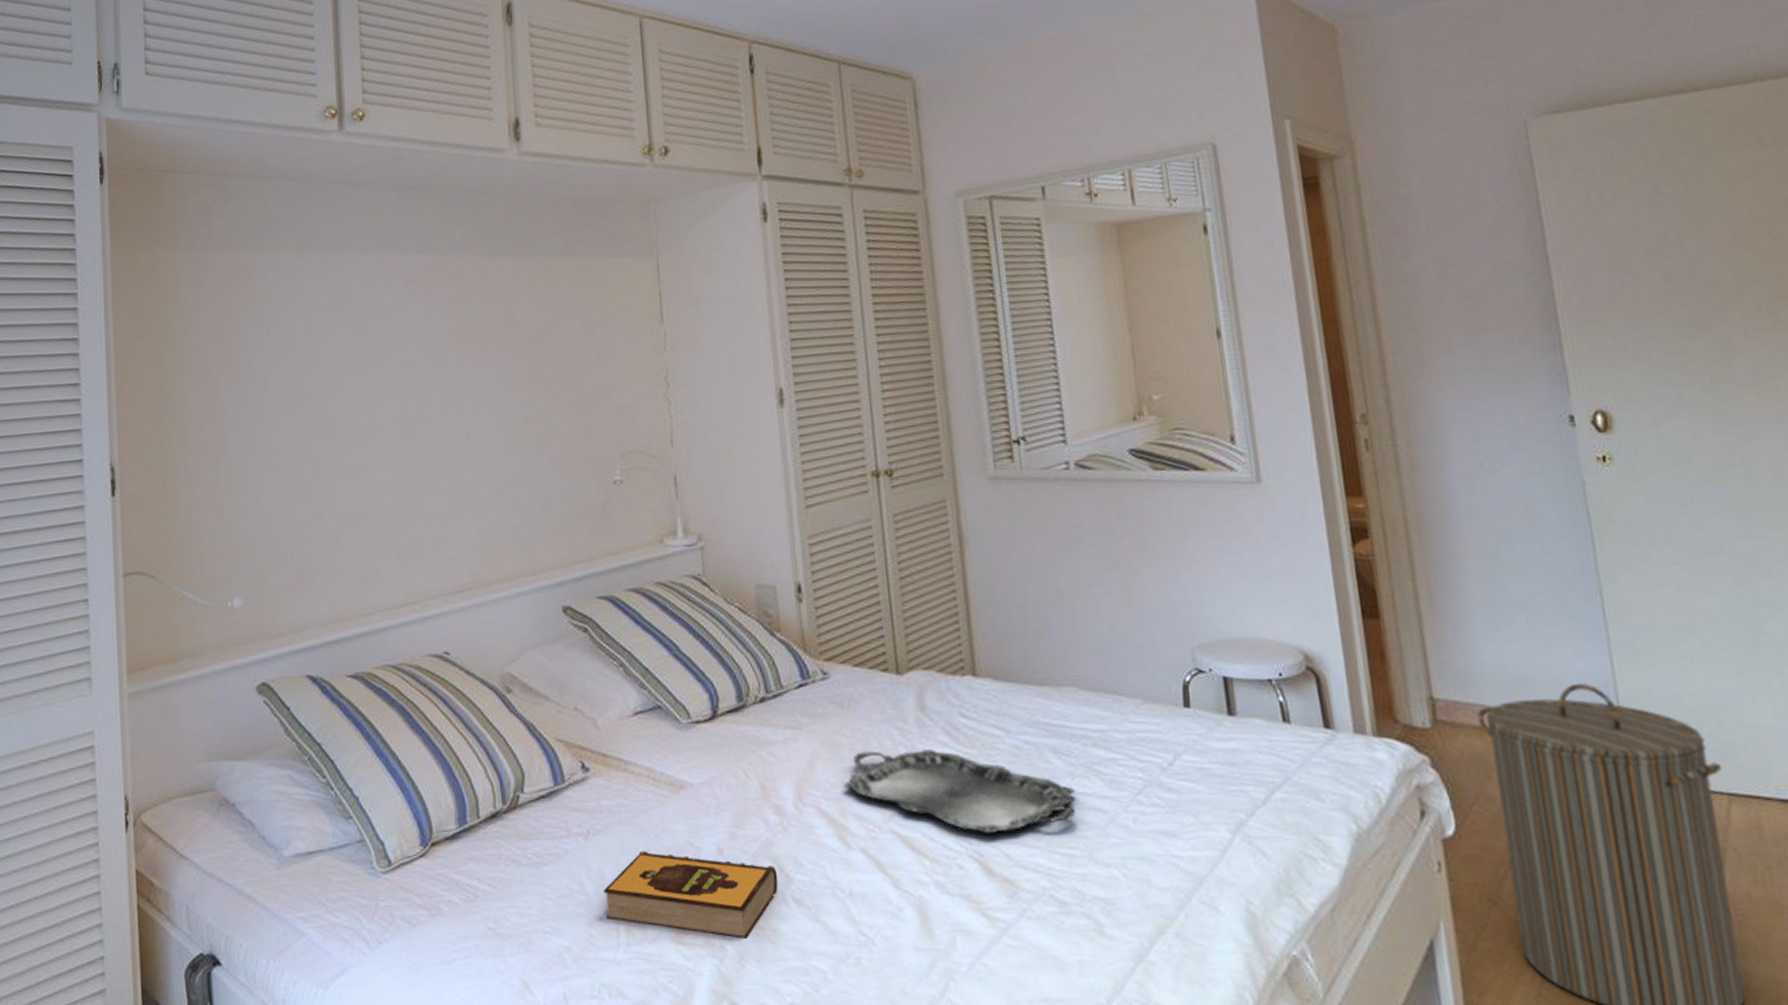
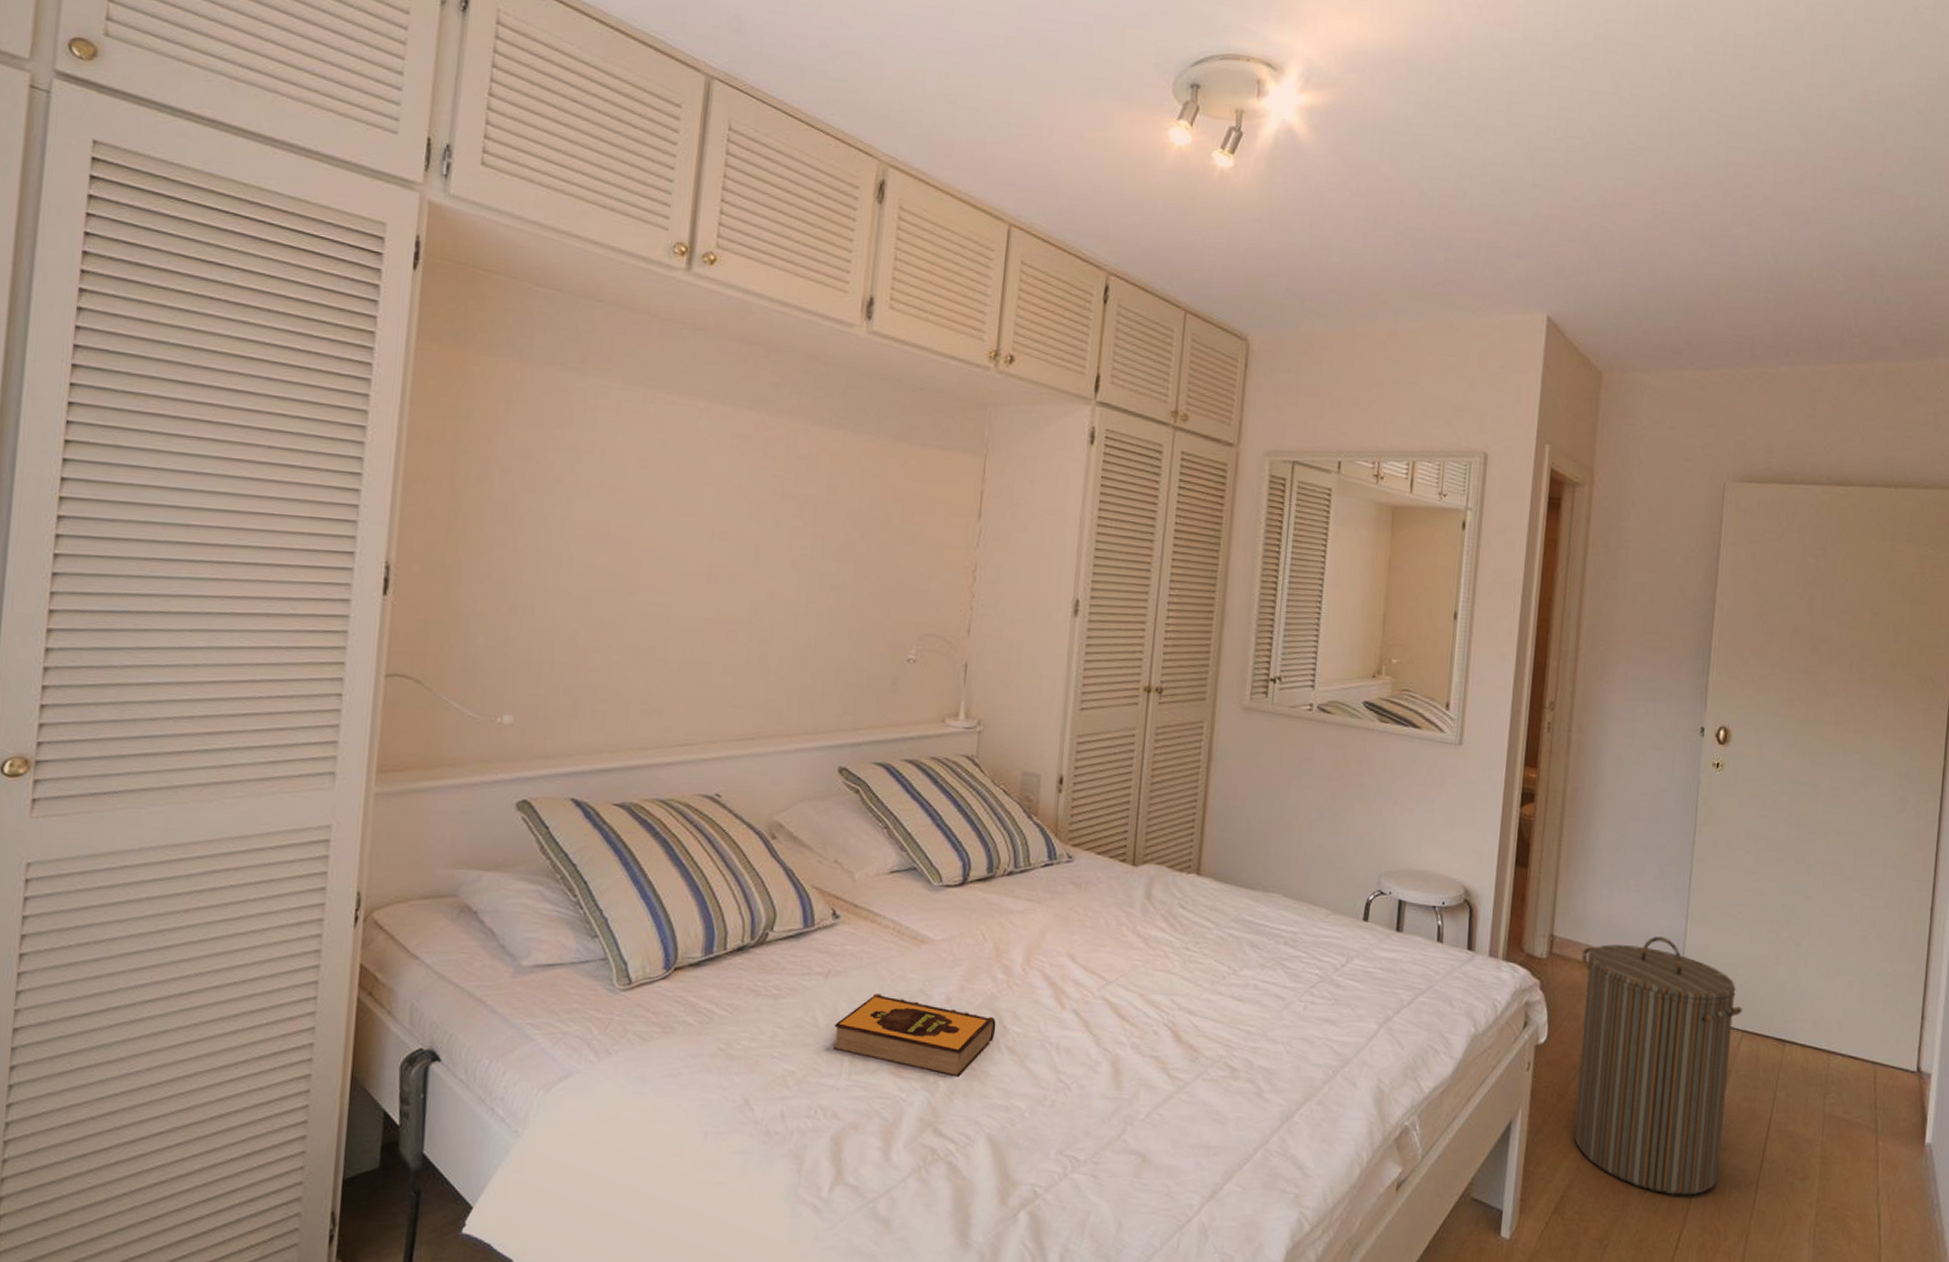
serving tray: present [843,749,1076,835] -> none [1068,928,1263,1008]

